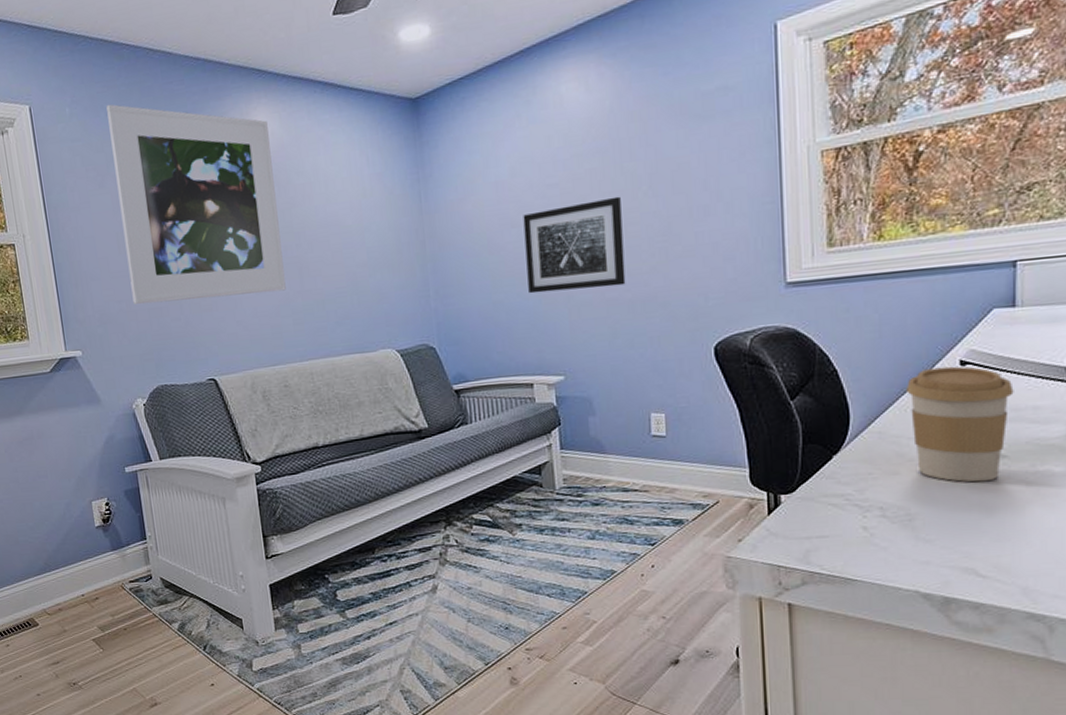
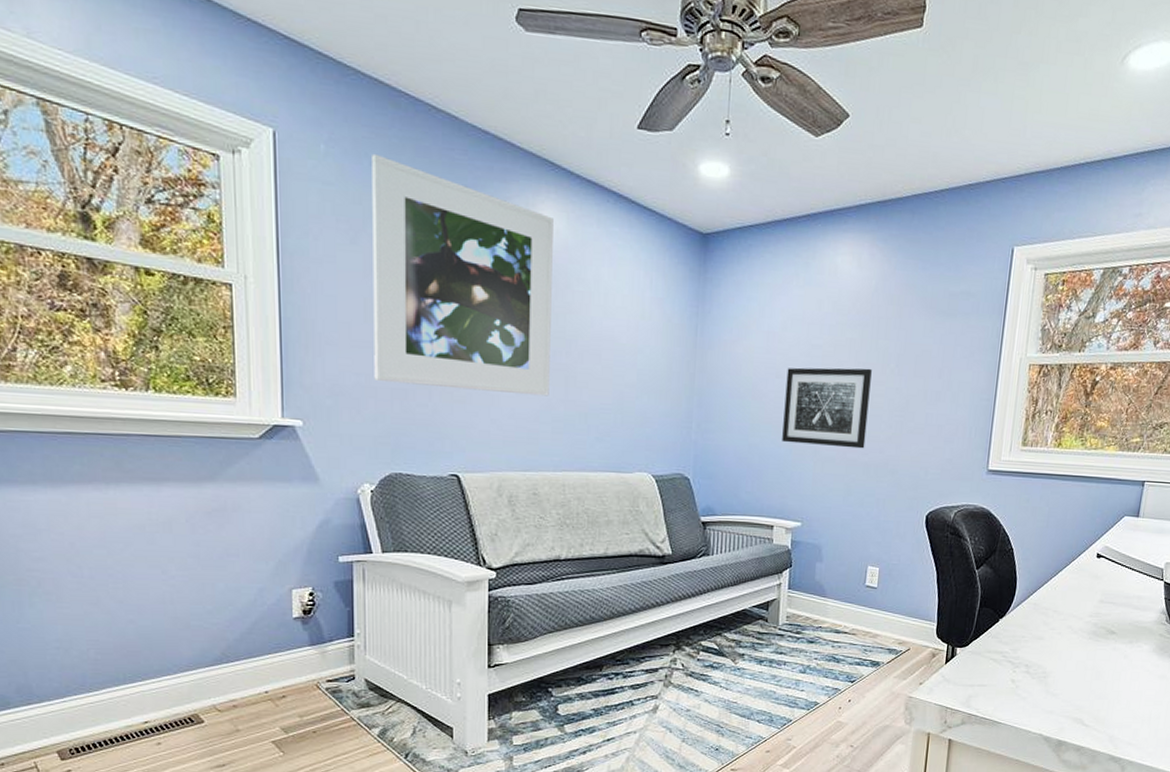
coffee cup: present [907,366,1014,483] -> none [1057,557,1128,651]

